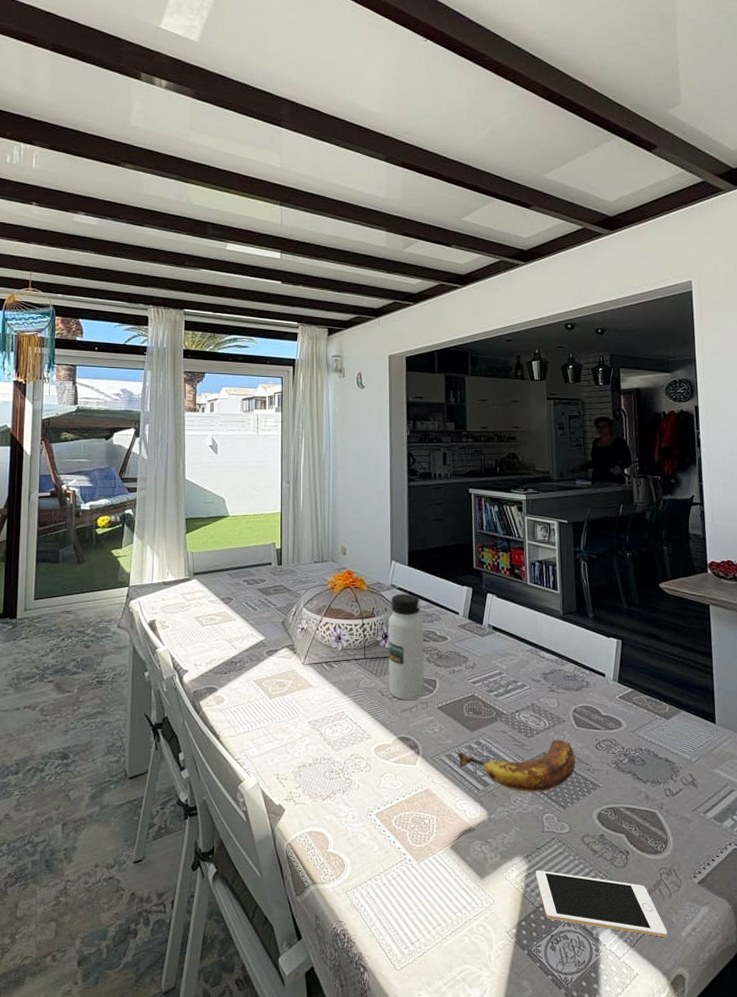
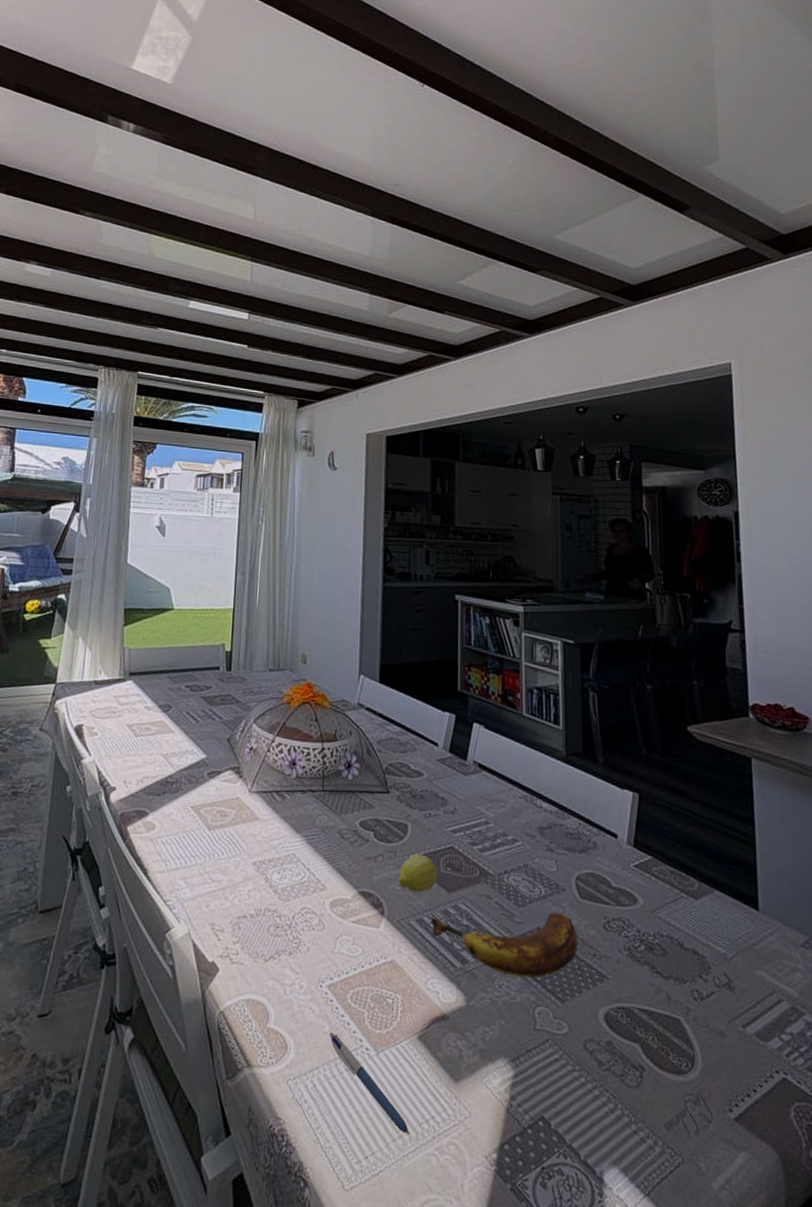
pen: none [379,850,447,923] -> present [329,1032,410,1135]
water bottle: present [388,594,425,701] -> none [350,715,396,848]
fruit: none [430,703,462,734] -> present [399,854,437,893]
cell phone: present [535,871,668,938] -> none [523,1080,694,1189]

